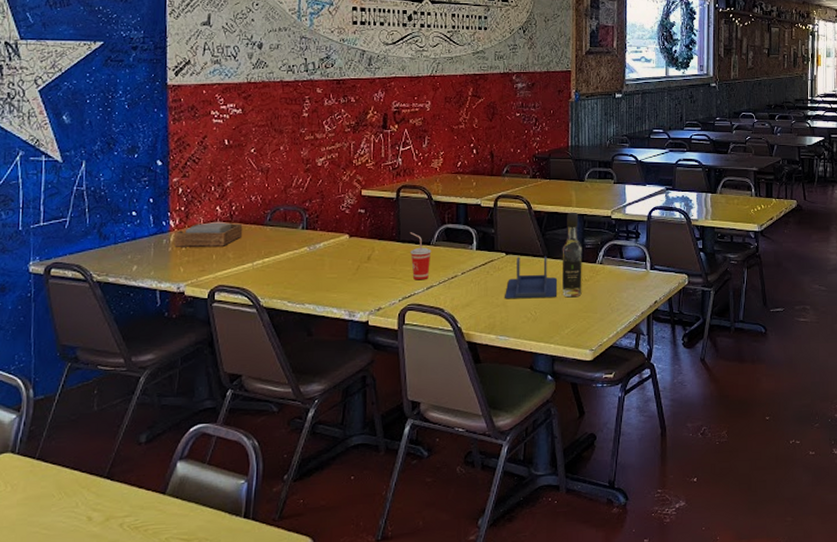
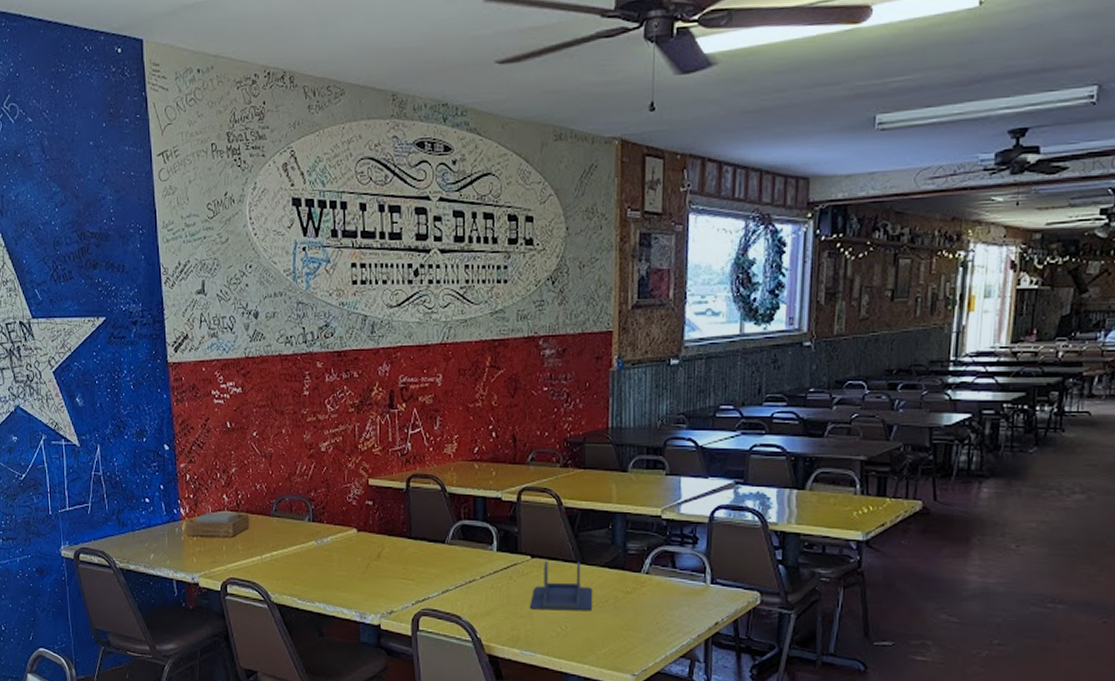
beverage cup: present [409,232,432,281] -> none [421,528,447,583]
bottle: present [562,212,582,298] -> none [598,509,624,612]

